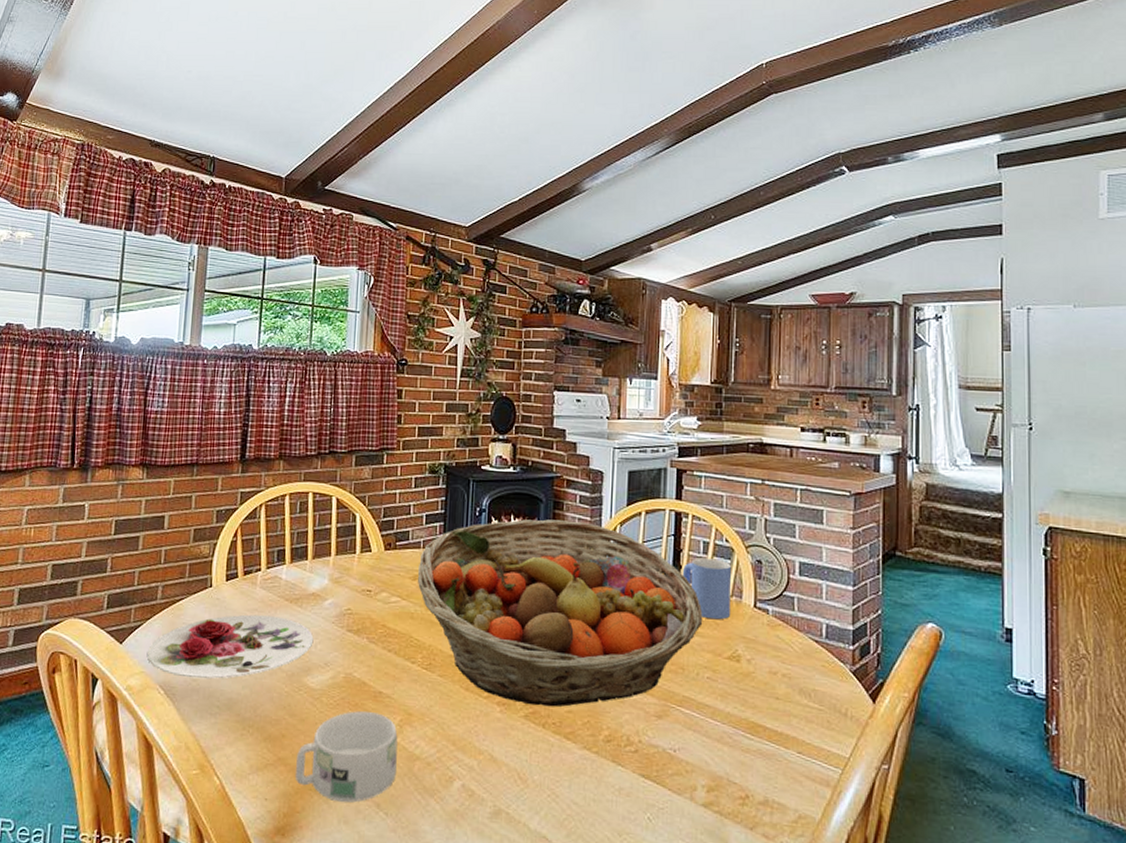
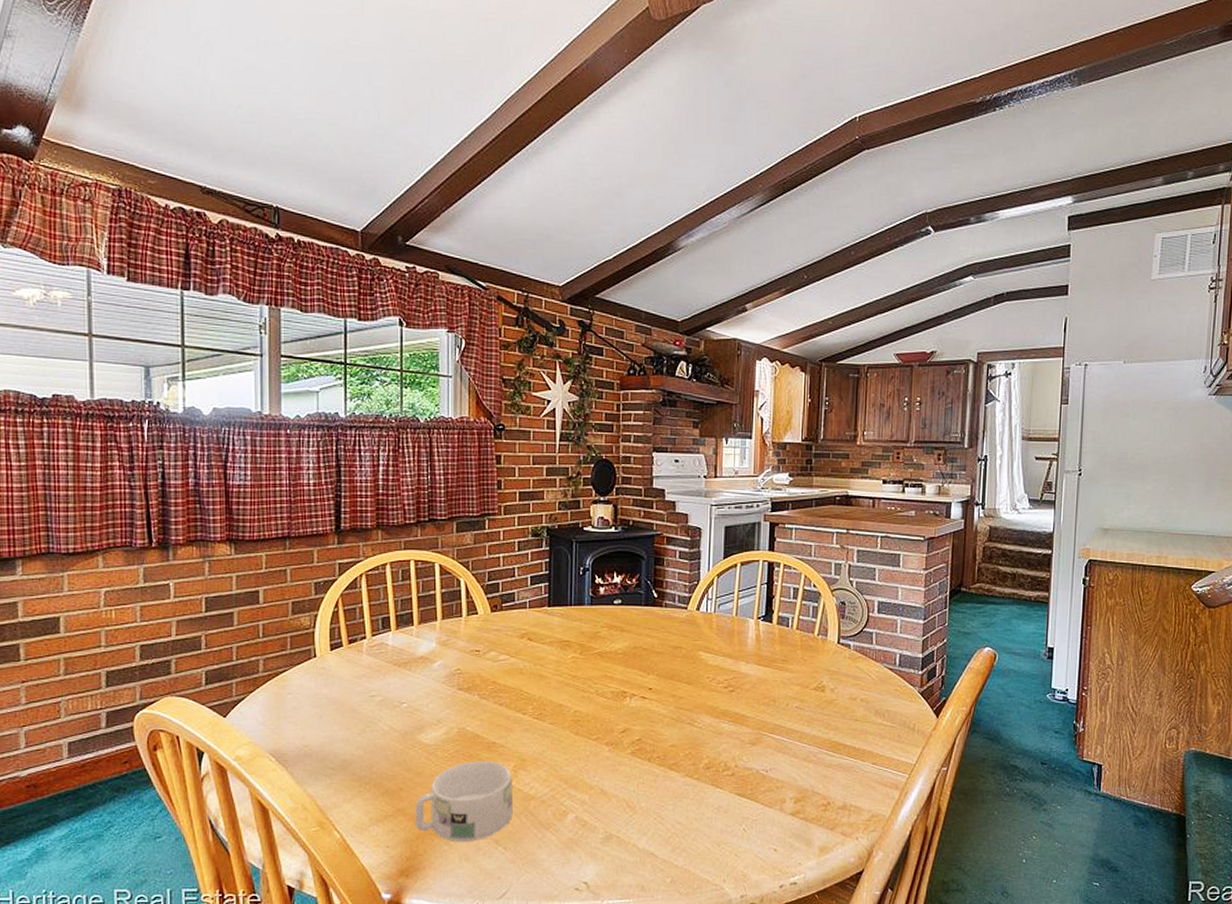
plate: present [146,614,314,679] -> none [253,681,425,744]
fruit basket: present [418,519,703,707] -> none [526,575,793,743]
mug: present [682,558,731,620] -> none [774,603,818,656]

